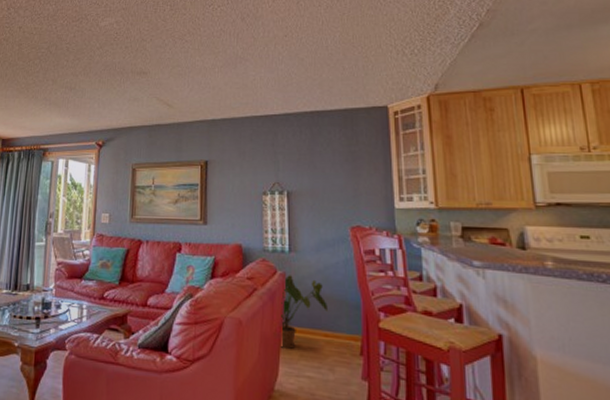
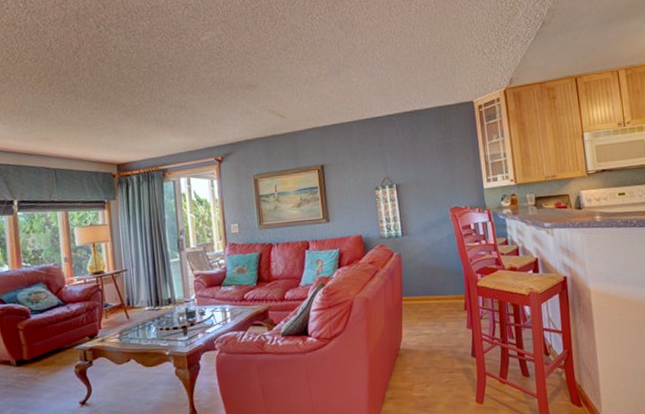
house plant: present [280,275,328,349] -> none [399,255,437,315]

